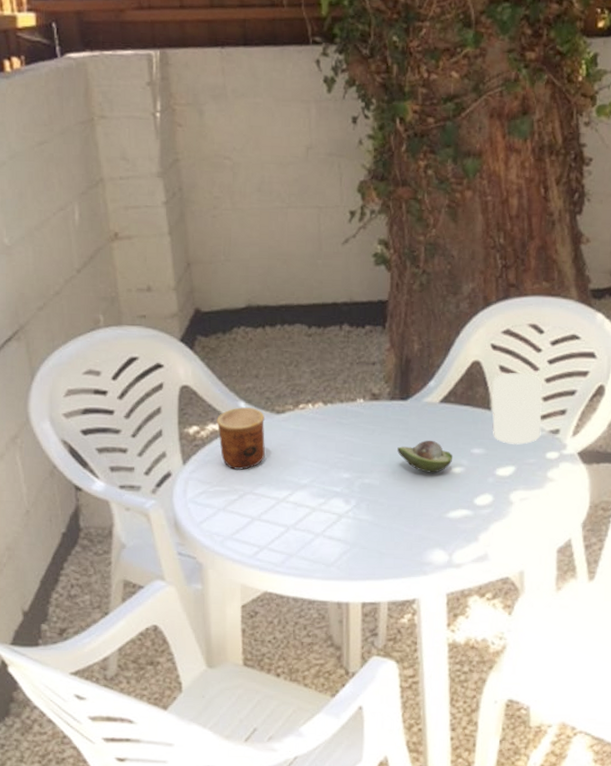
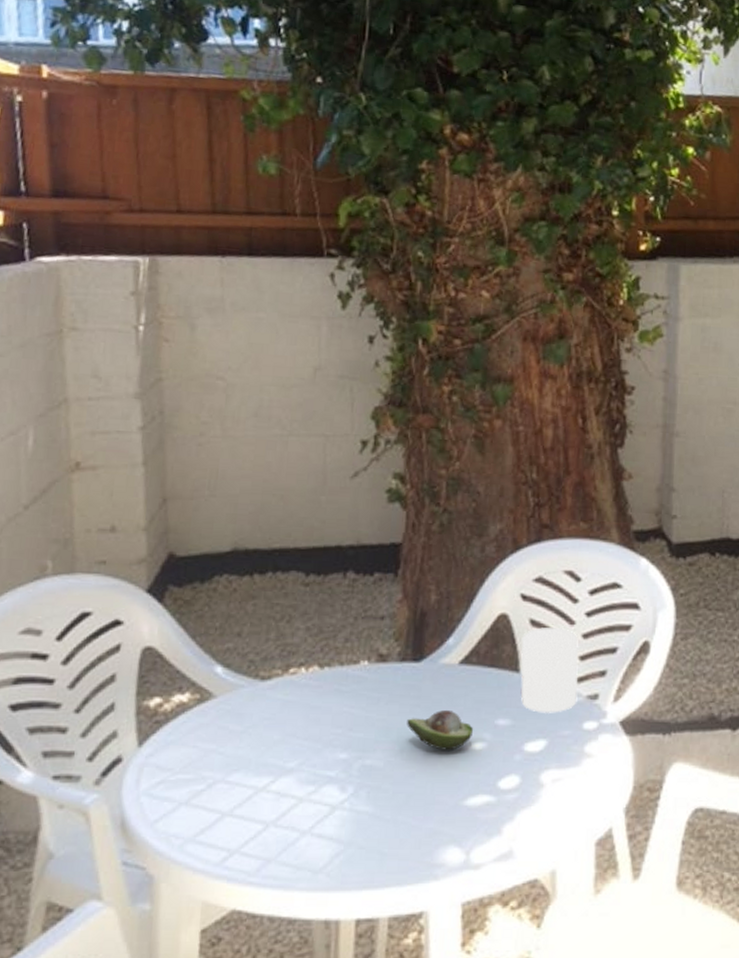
cup: present [216,407,265,470] -> none [185,673,246,752]

